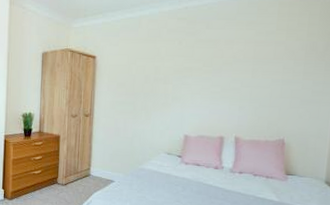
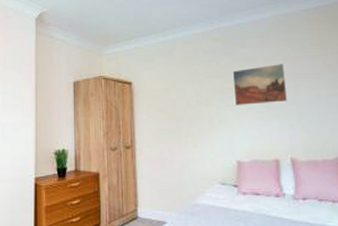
wall art: none [192,47,245,85] -> present [233,64,287,105]

